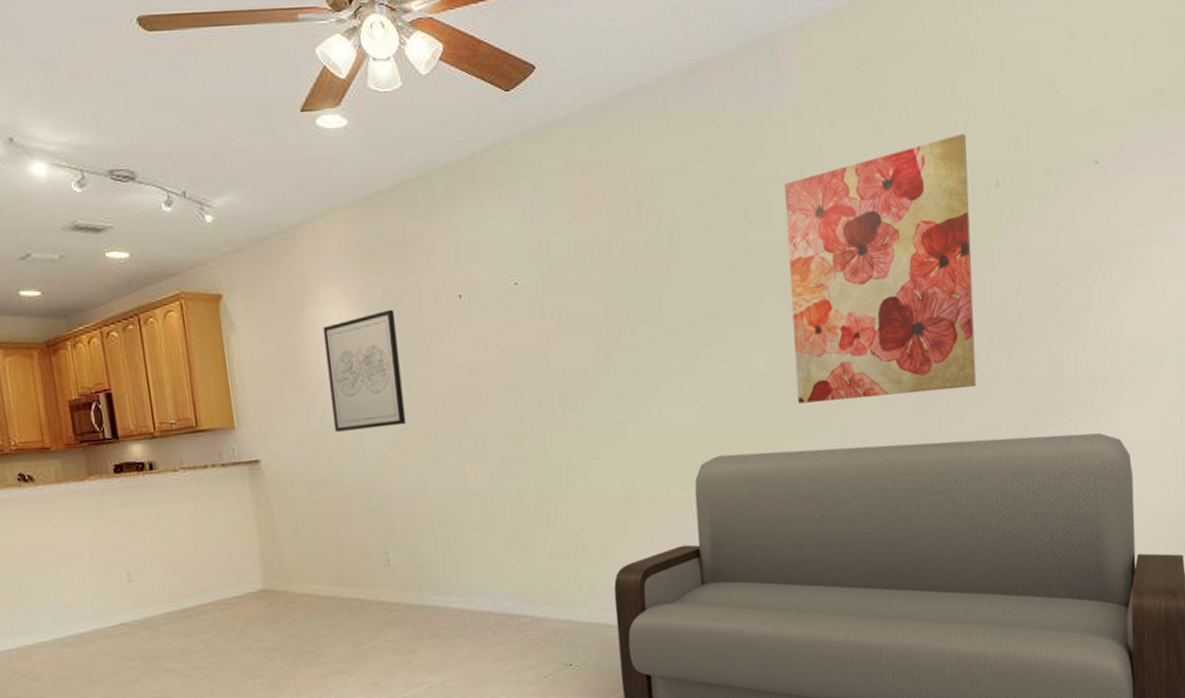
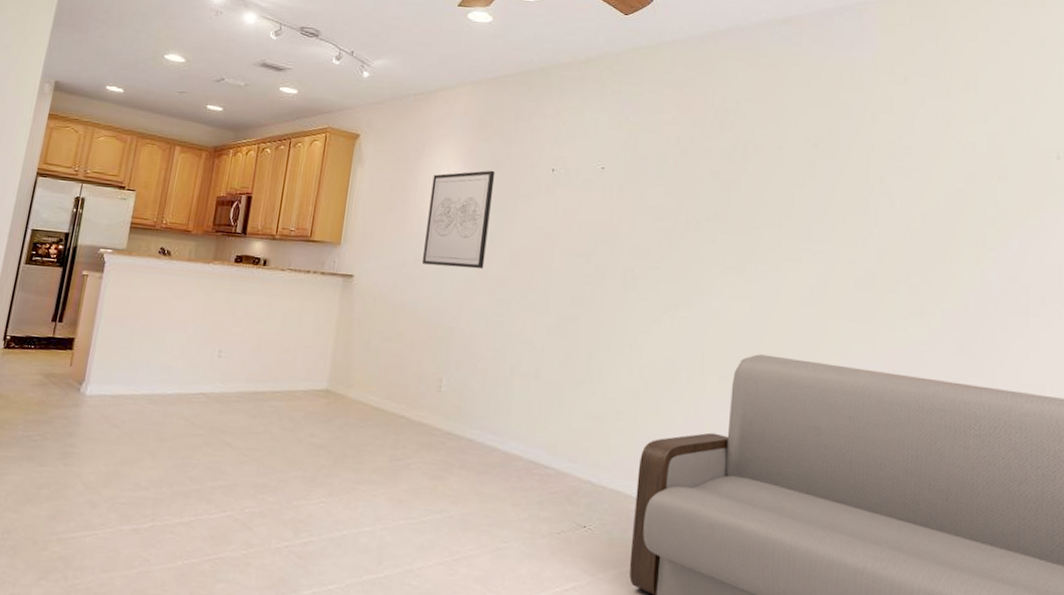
wall art: present [784,134,976,404] -> none [843,108,1031,340]

